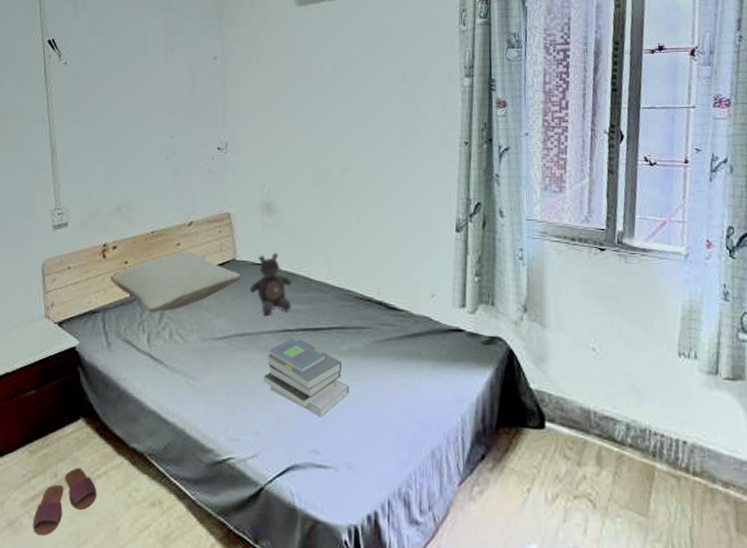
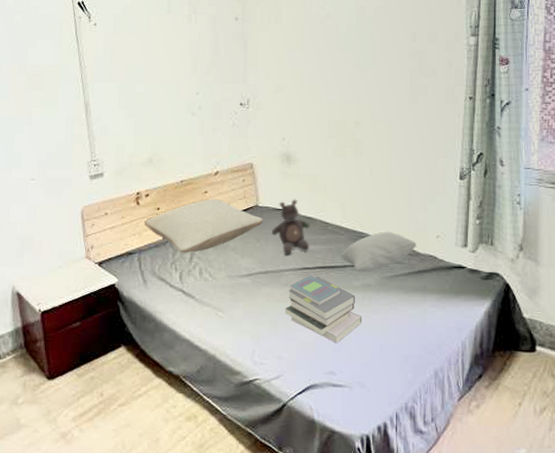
slippers: present [33,467,97,536] -> none [83,388,139,446]
cushion: none [325,289,409,336] -> present [340,231,417,272]

